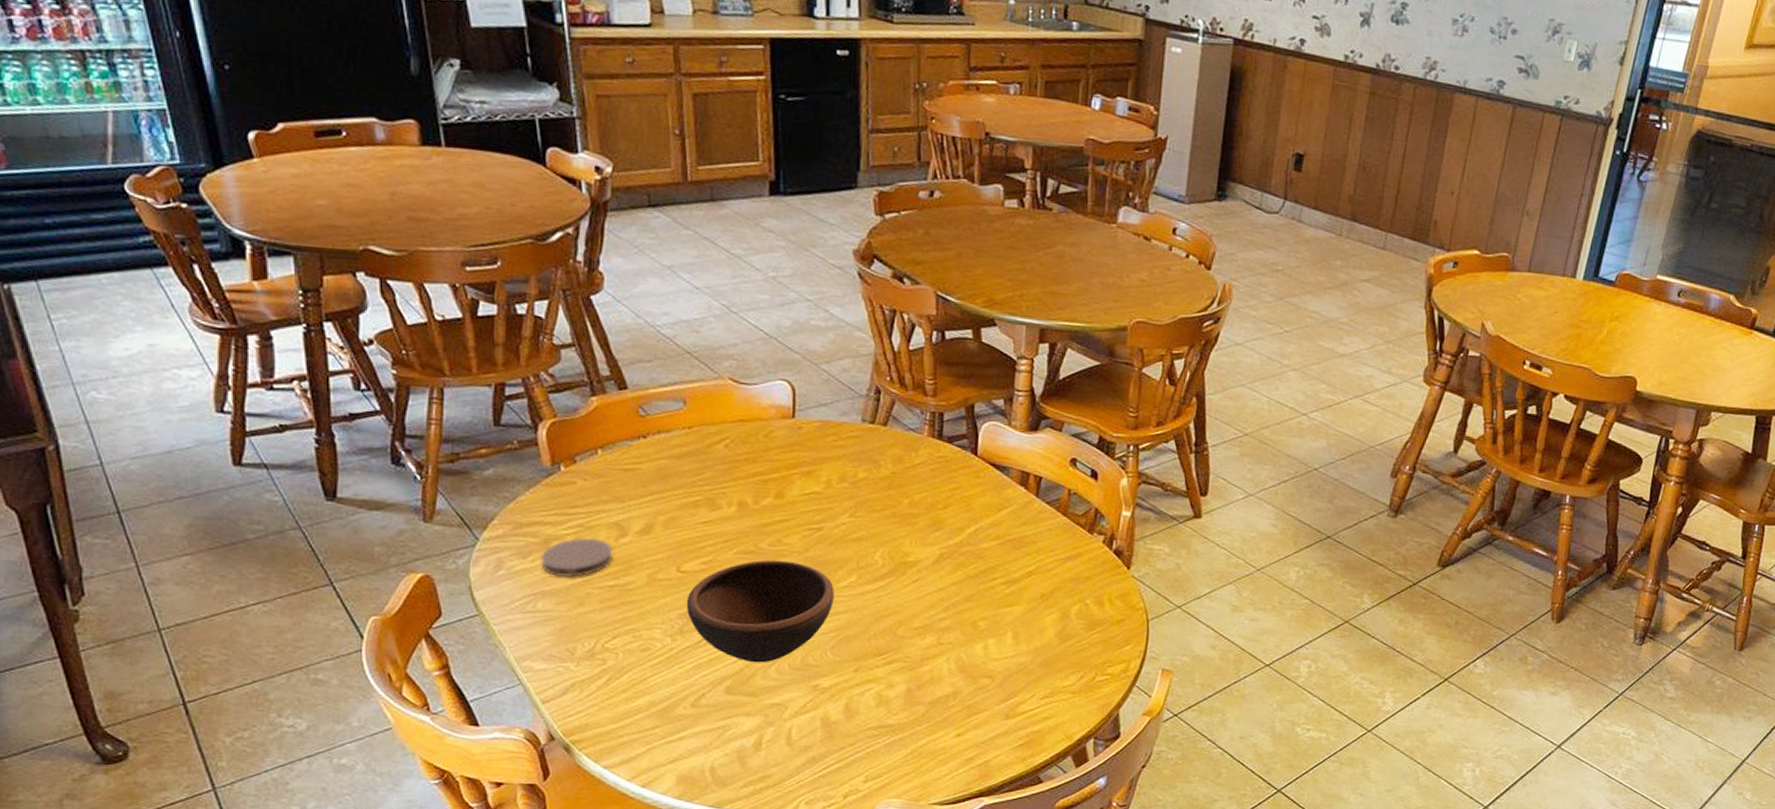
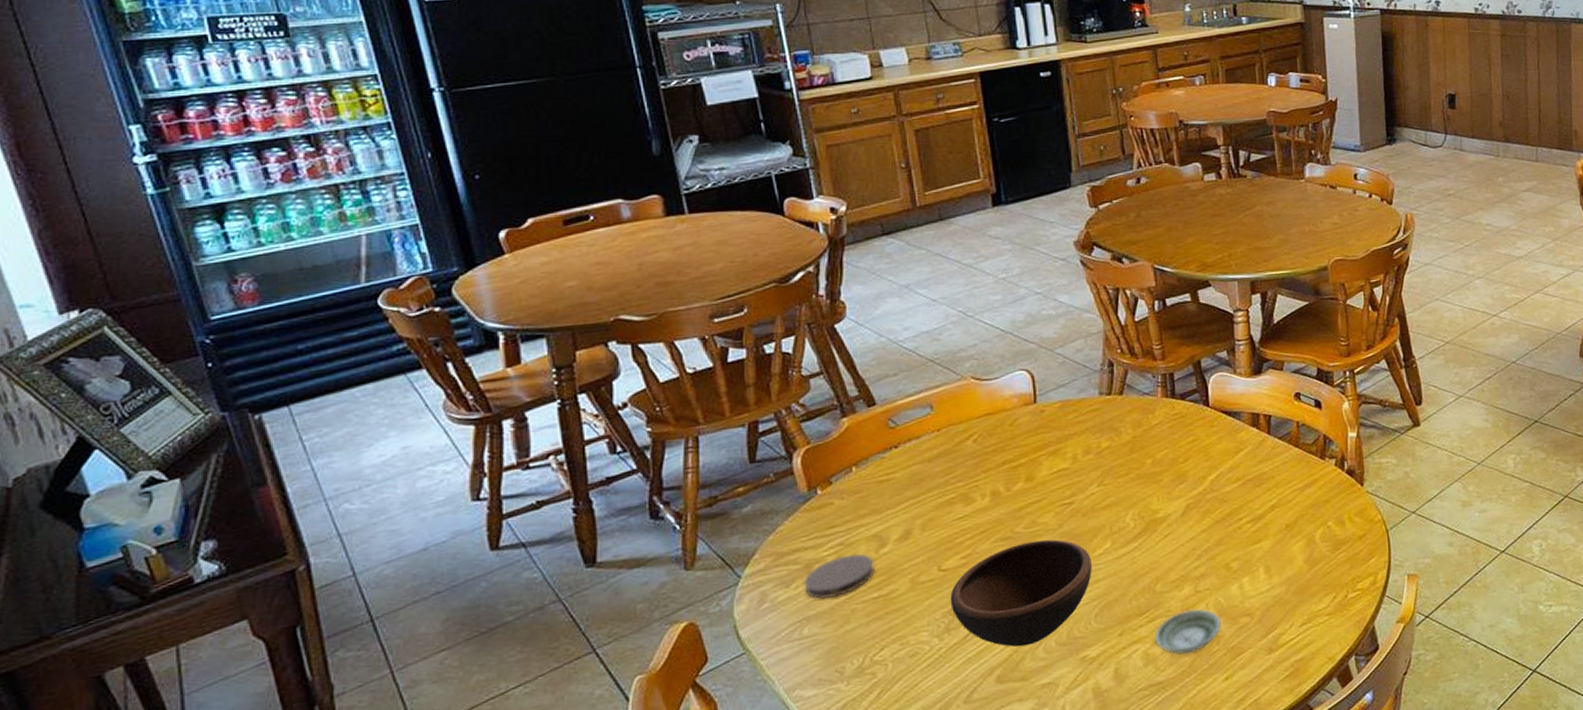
saucer: none [889,659,960,703] -> present [1154,608,1221,655]

